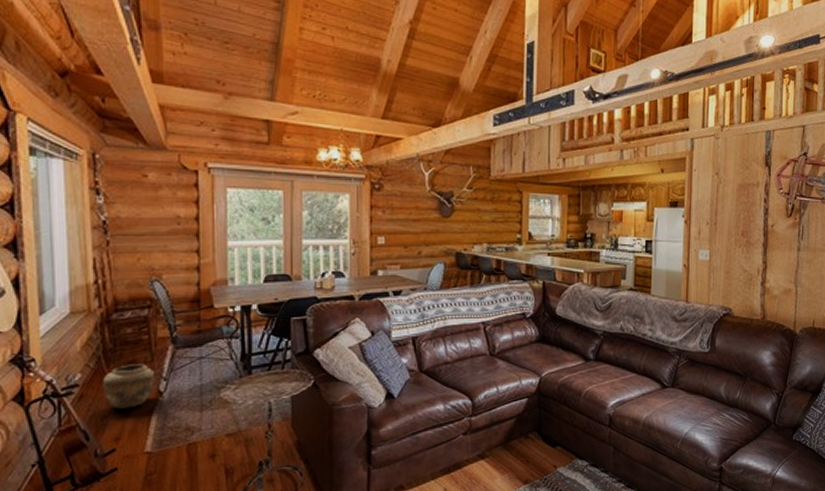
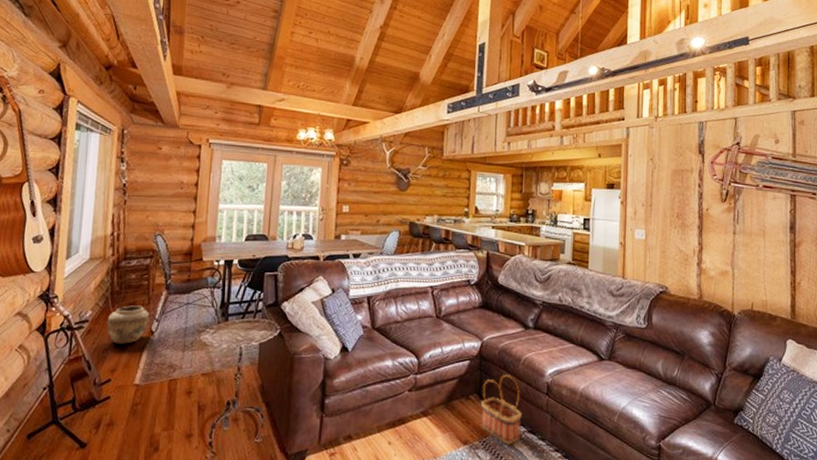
basket: none [540,410,584,480] -> present [480,375,522,445]

